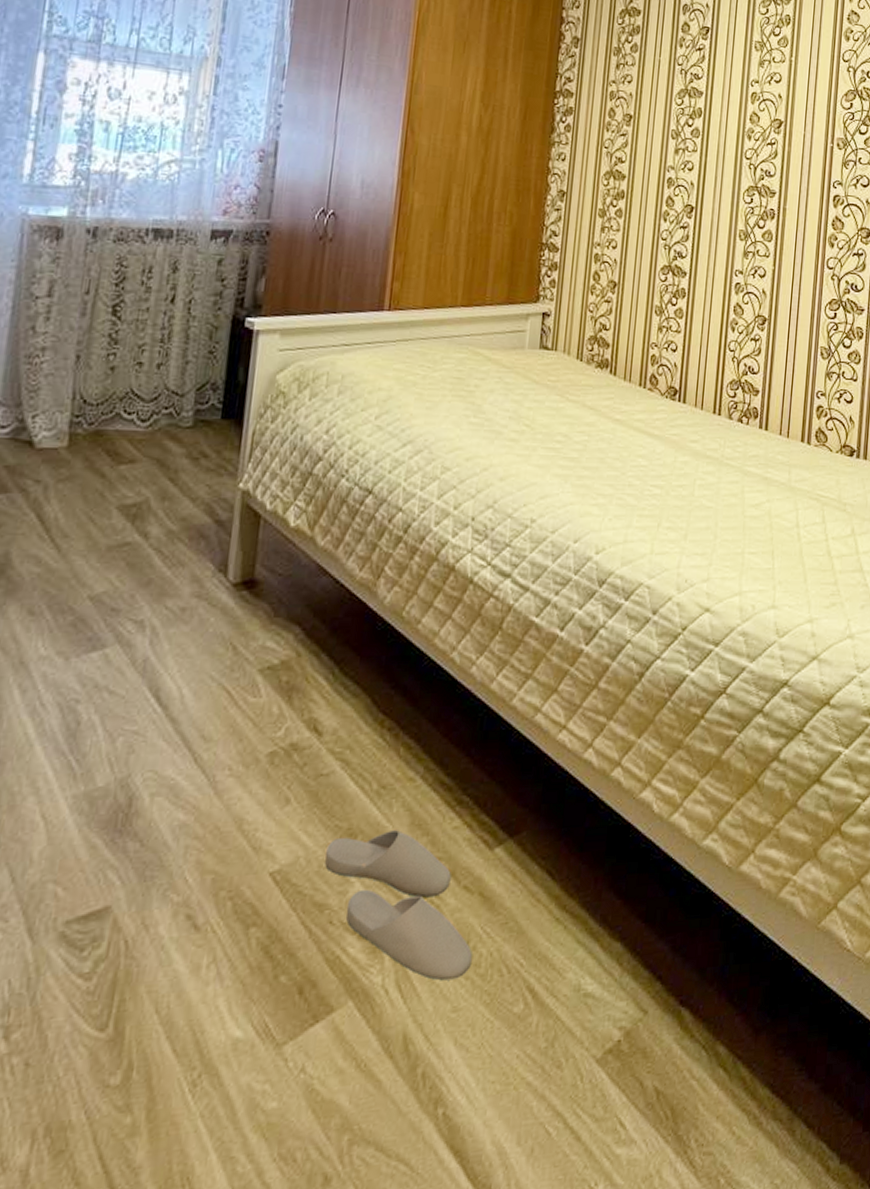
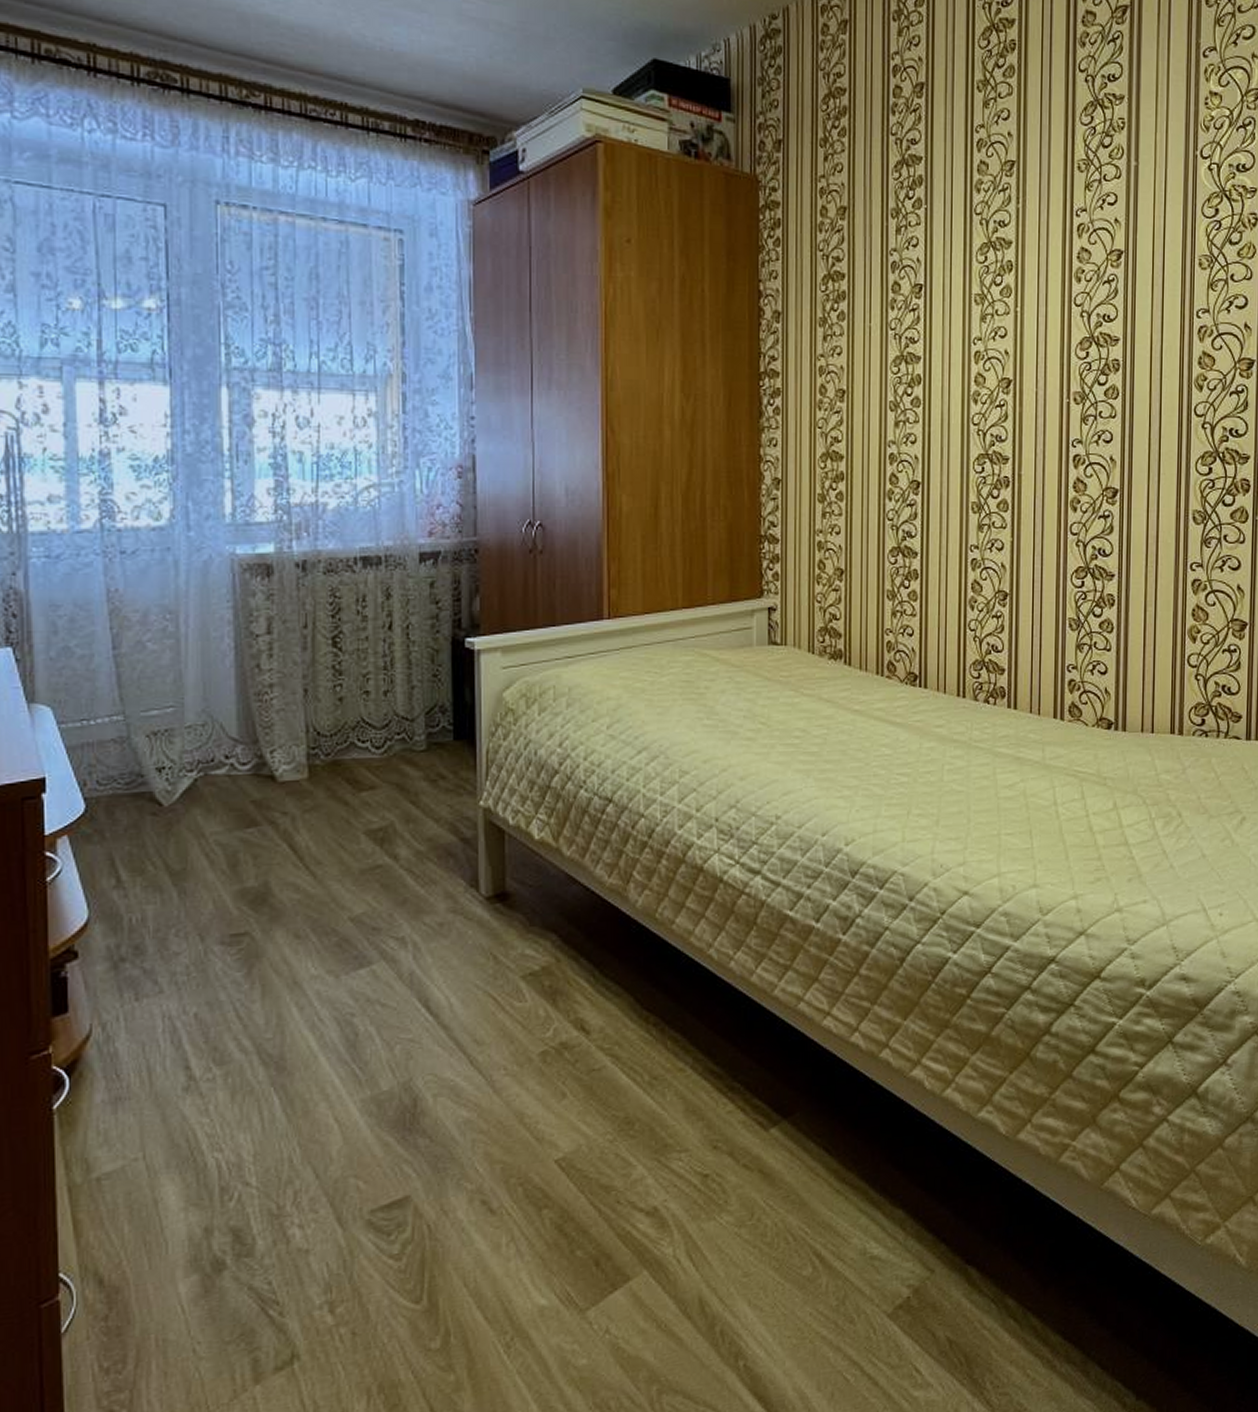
slippers: present [324,830,473,981] -> none [605,1117,759,1250]

